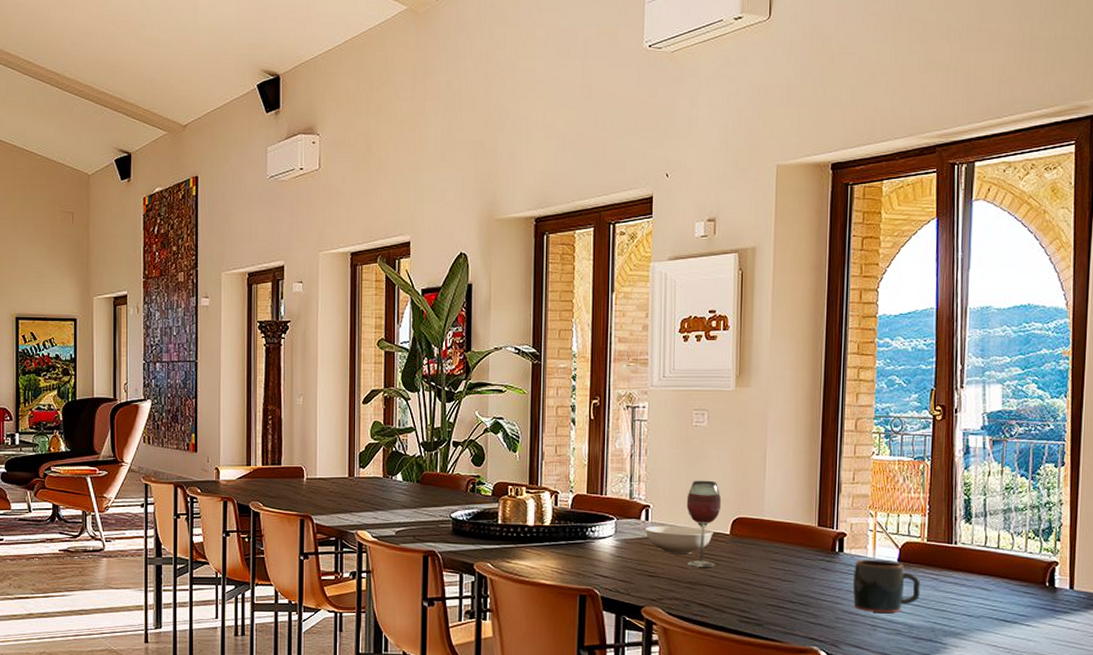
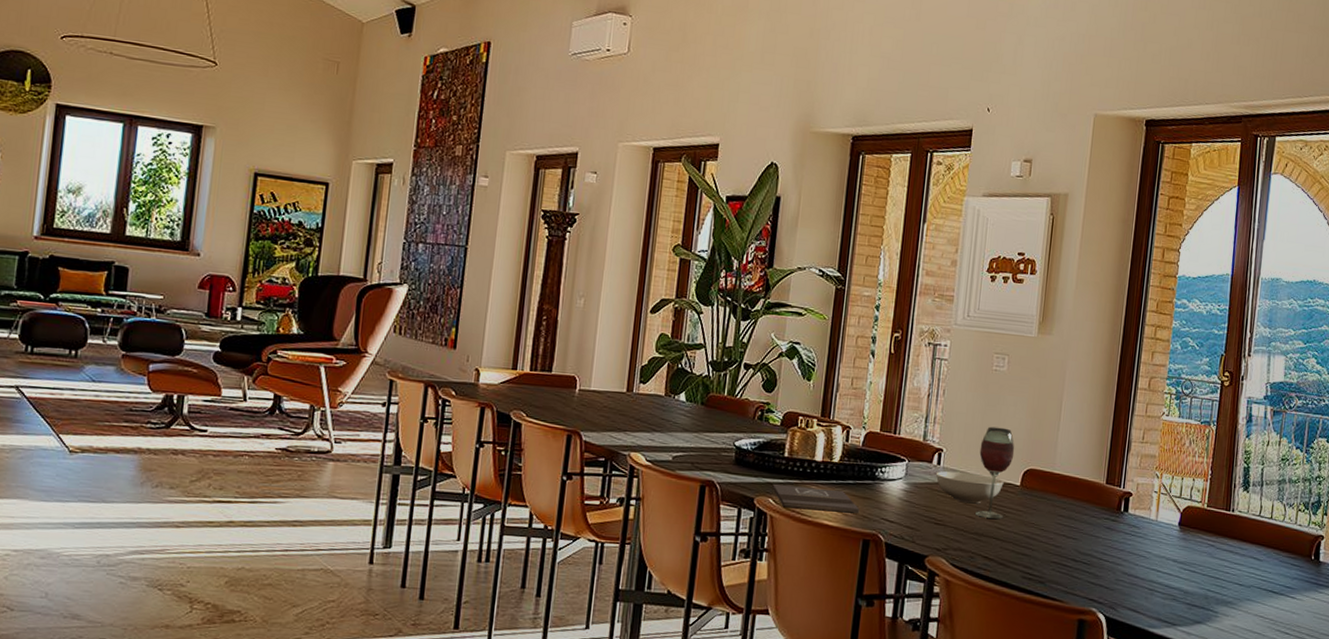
book: none [489,550,574,572] -> present [772,484,860,514]
mug: present [852,559,920,614] -> none [1133,520,1198,578]

